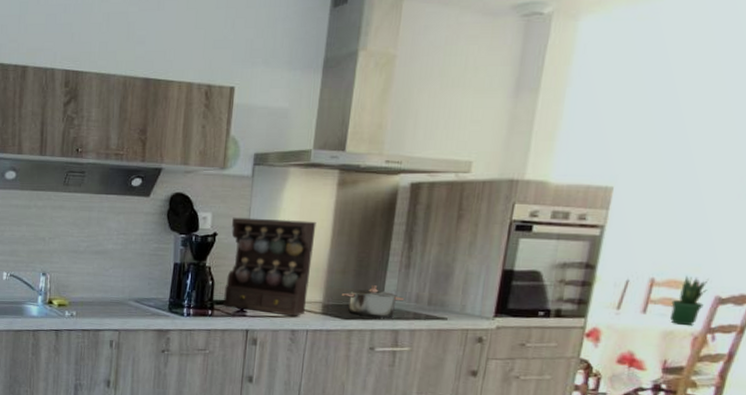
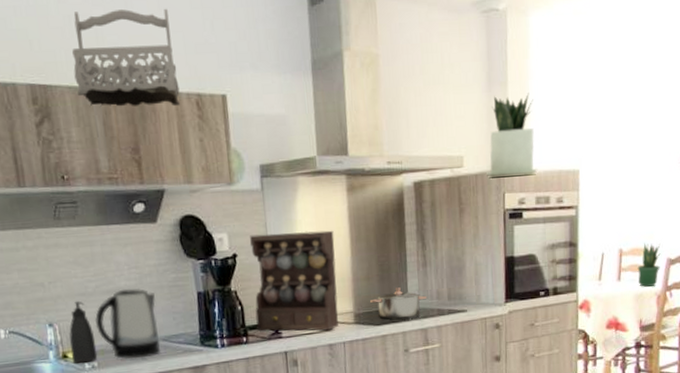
soap dispenser: none [55,256,78,311] -> present [69,300,98,364]
kettle: none [80,251,136,314] -> present [94,287,161,359]
decorative basket: none [103,7,195,95] -> present [72,8,181,107]
planter: none [495,101,568,188] -> present [485,93,538,178]

